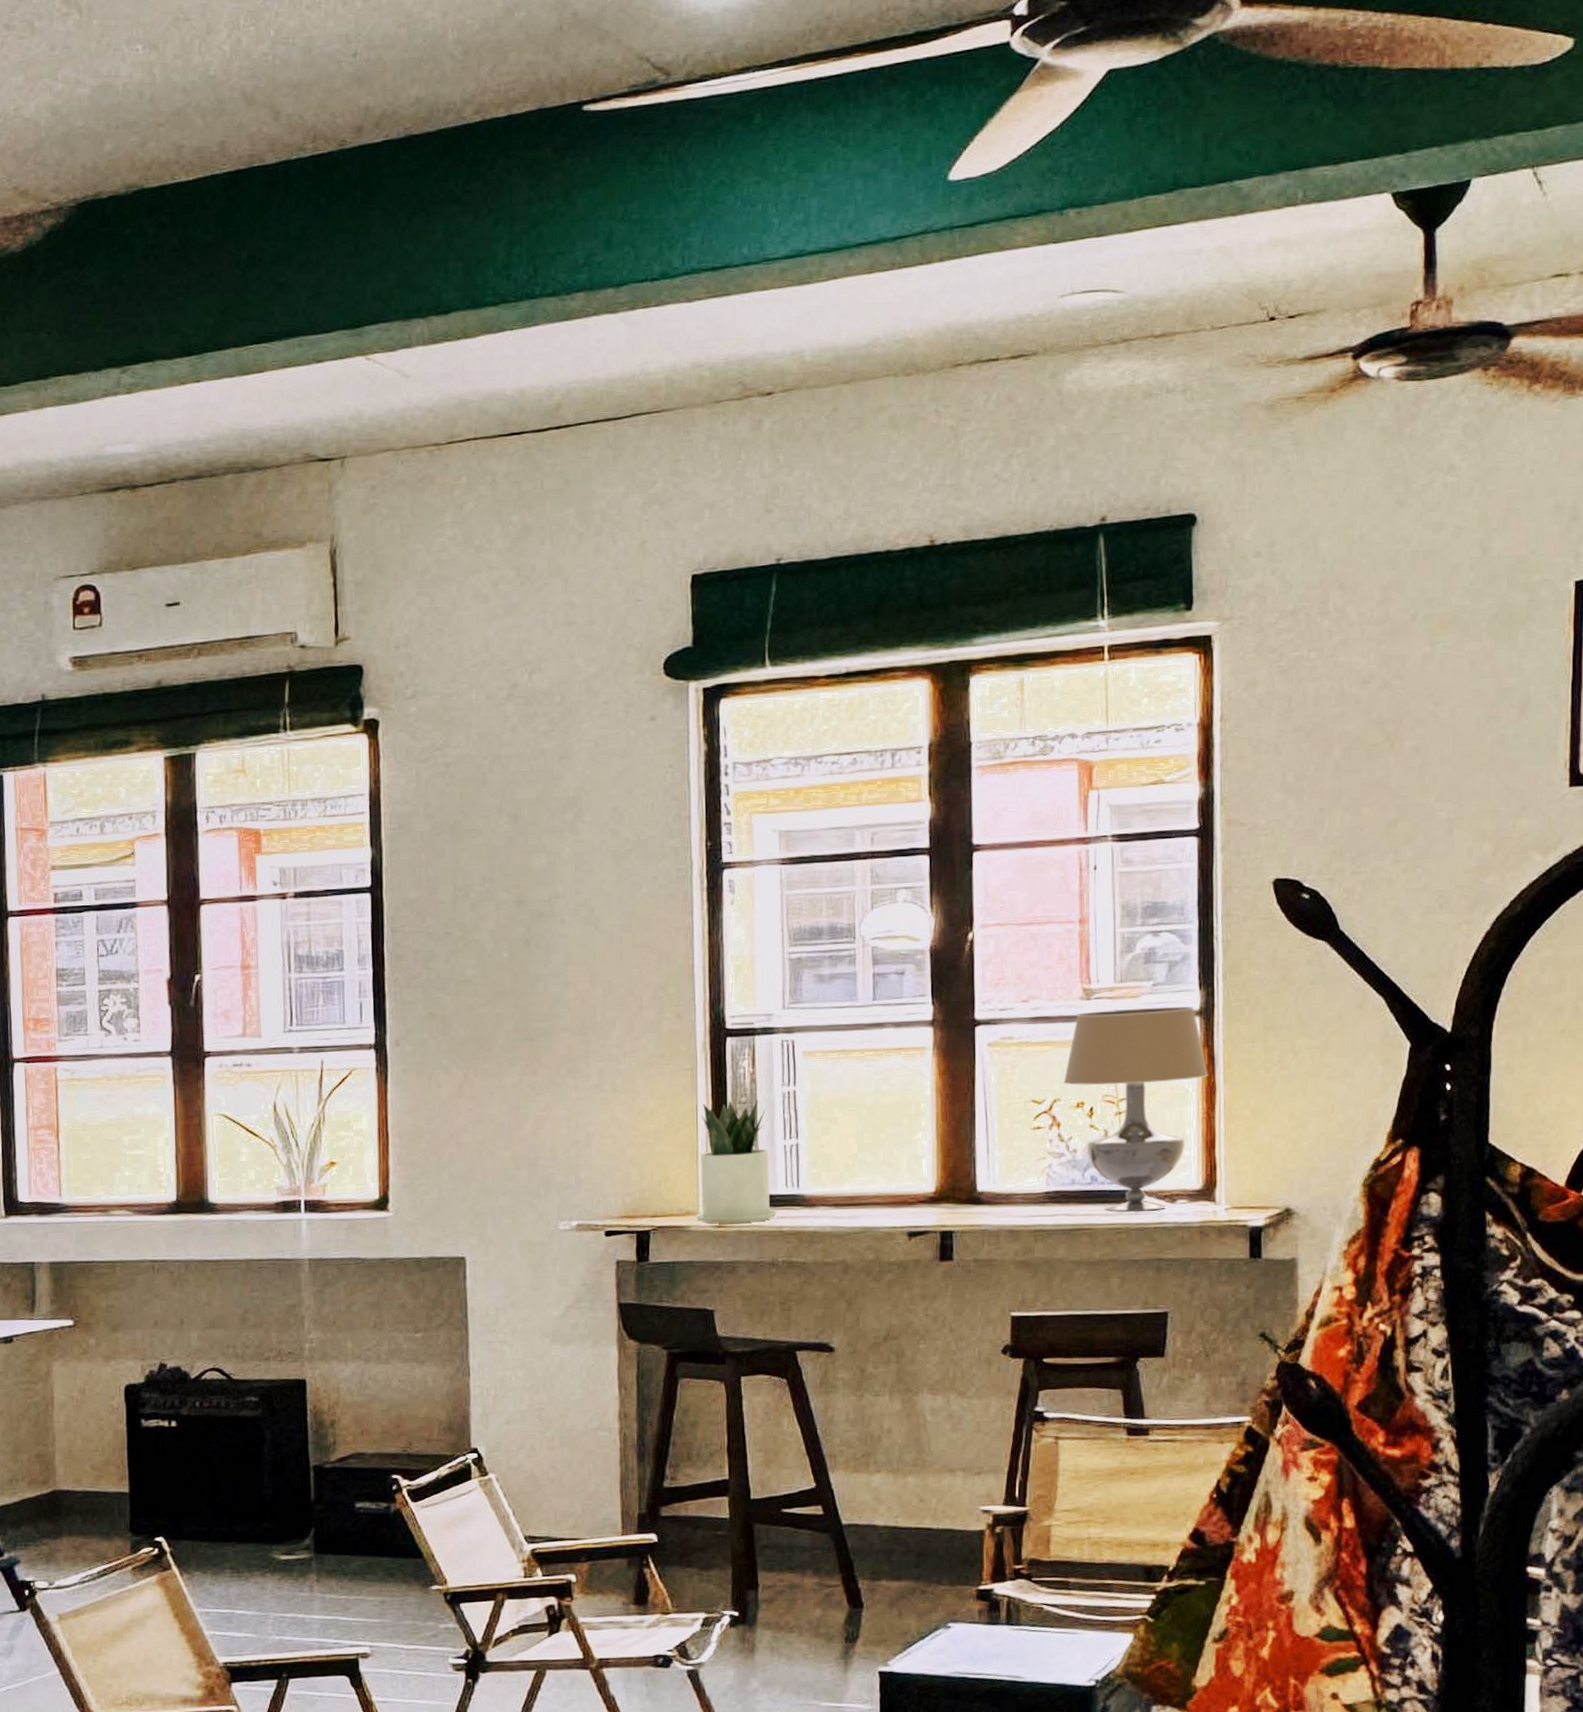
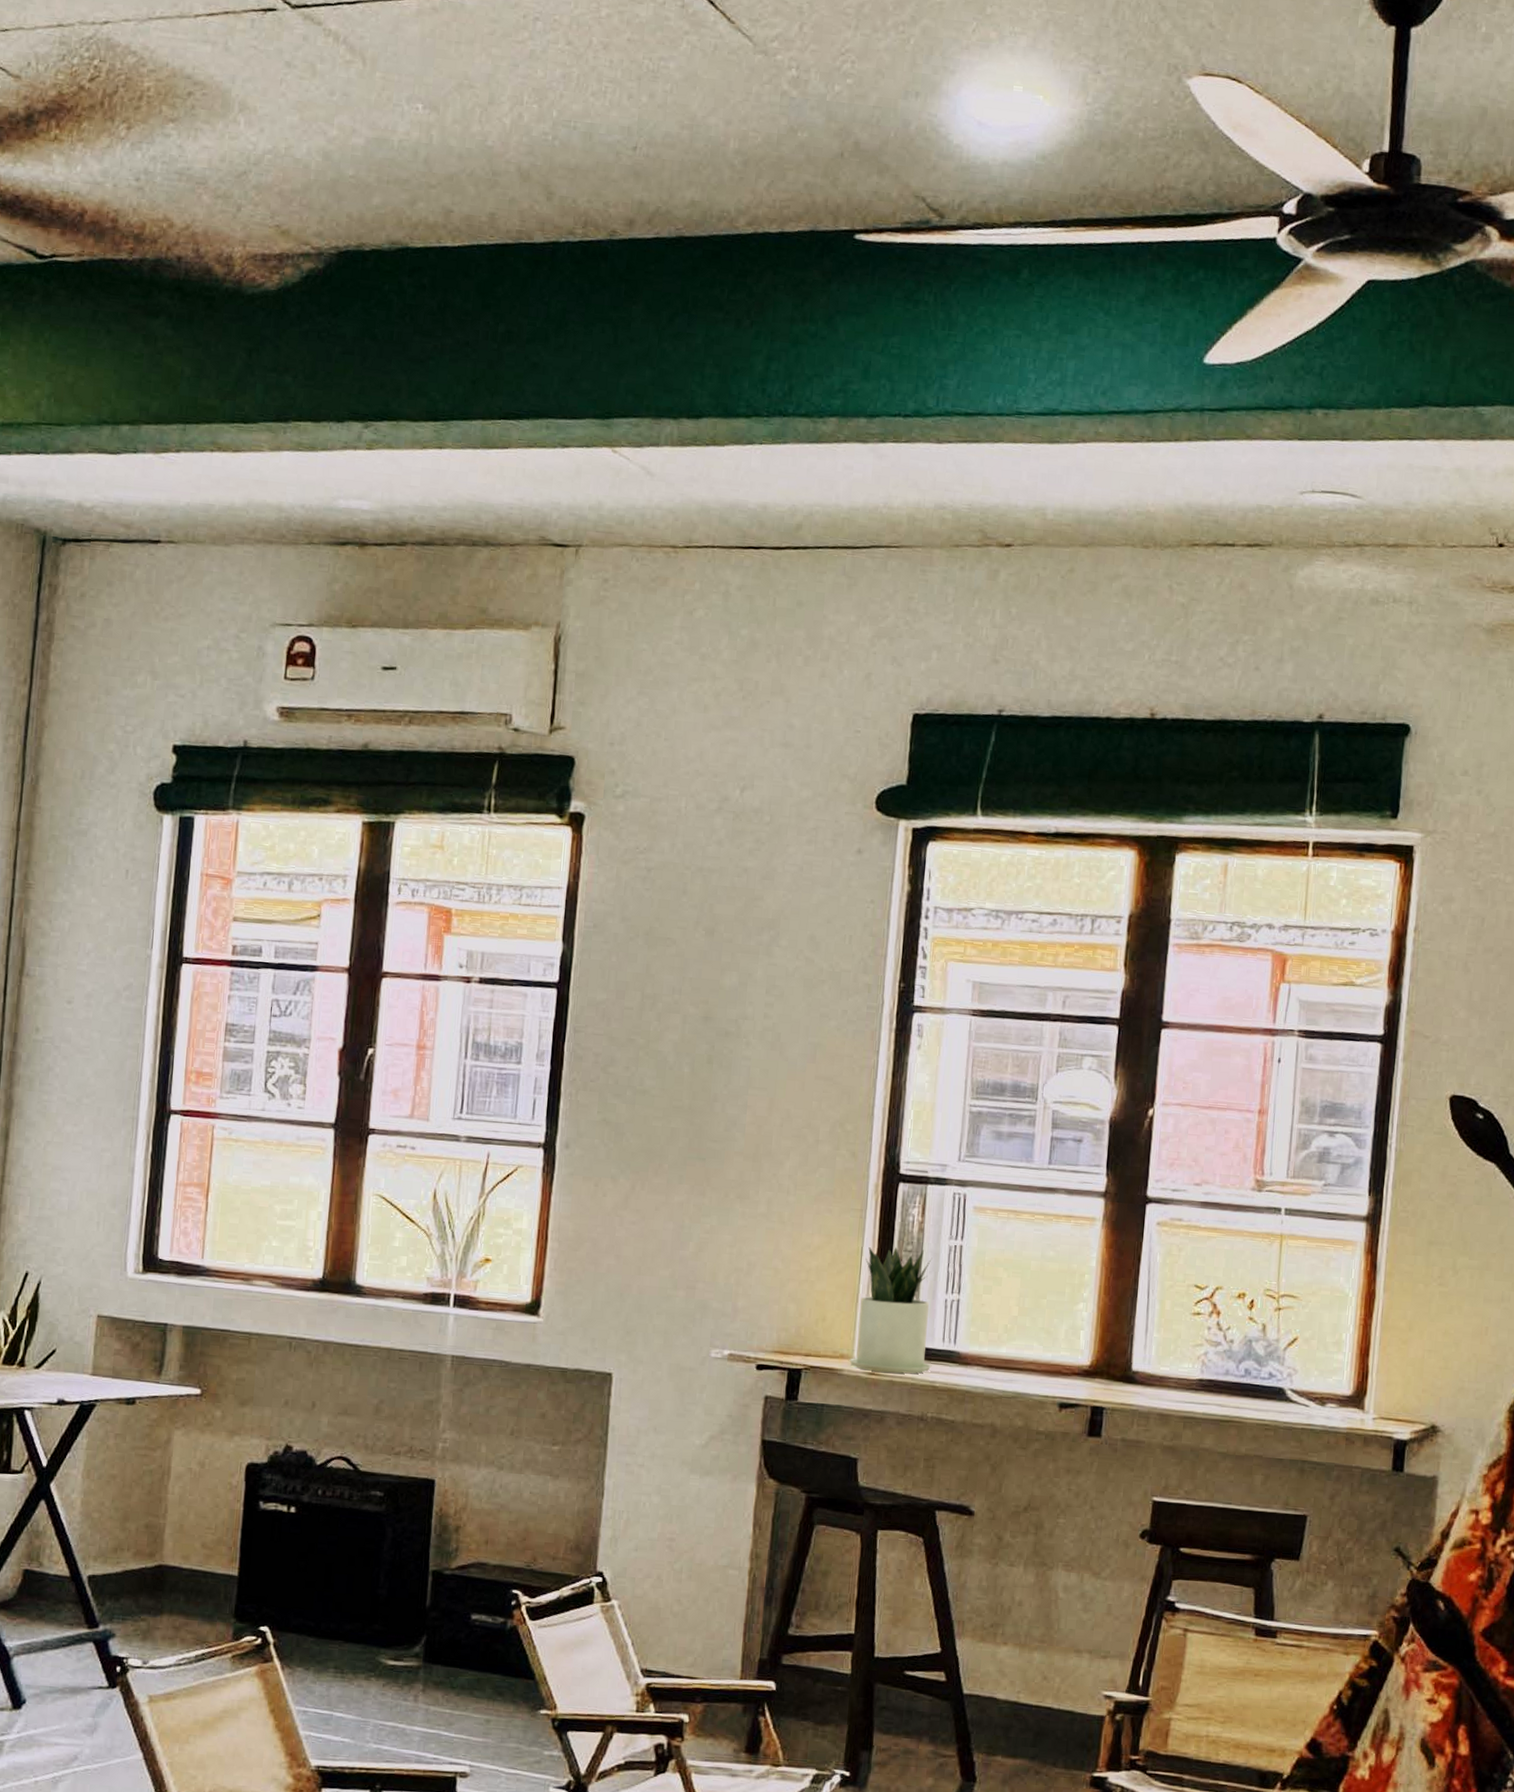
table lamp: present [1063,1006,1209,1212] -> none [1227,1203,1370,1412]

